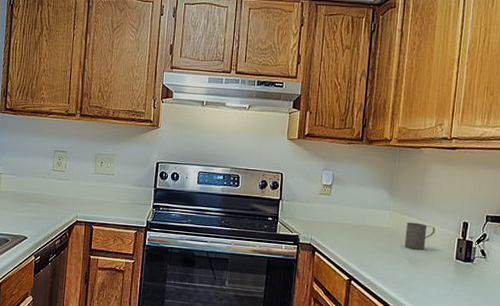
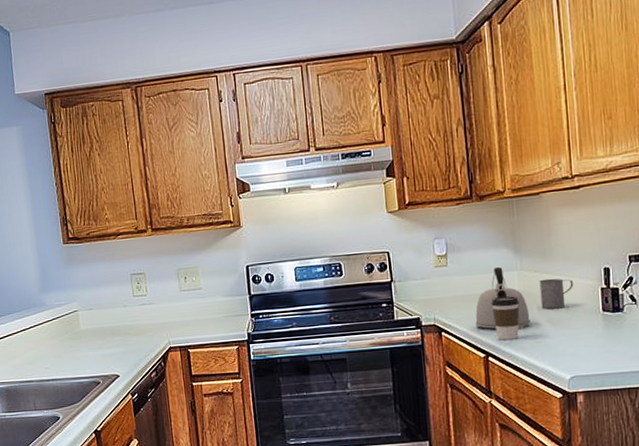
kettle: none [345,204,393,261] -> present [475,266,530,329]
coffee cup: none [361,230,386,270] -> present [491,296,520,340]

